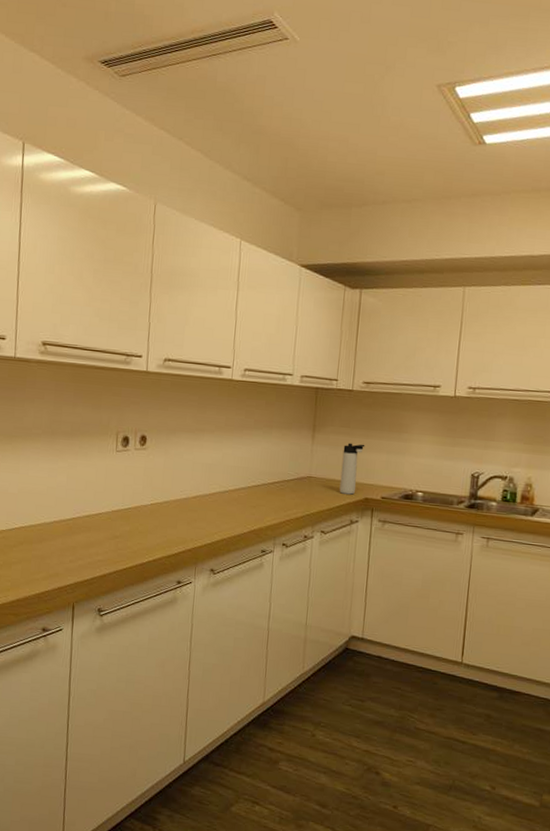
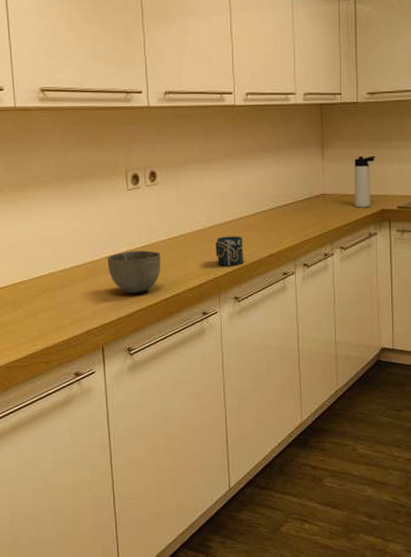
bowl: none [88,512,142,555] -> present [107,250,161,294]
cup: none [196,507,225,538] -> present [215,236,243,266]

